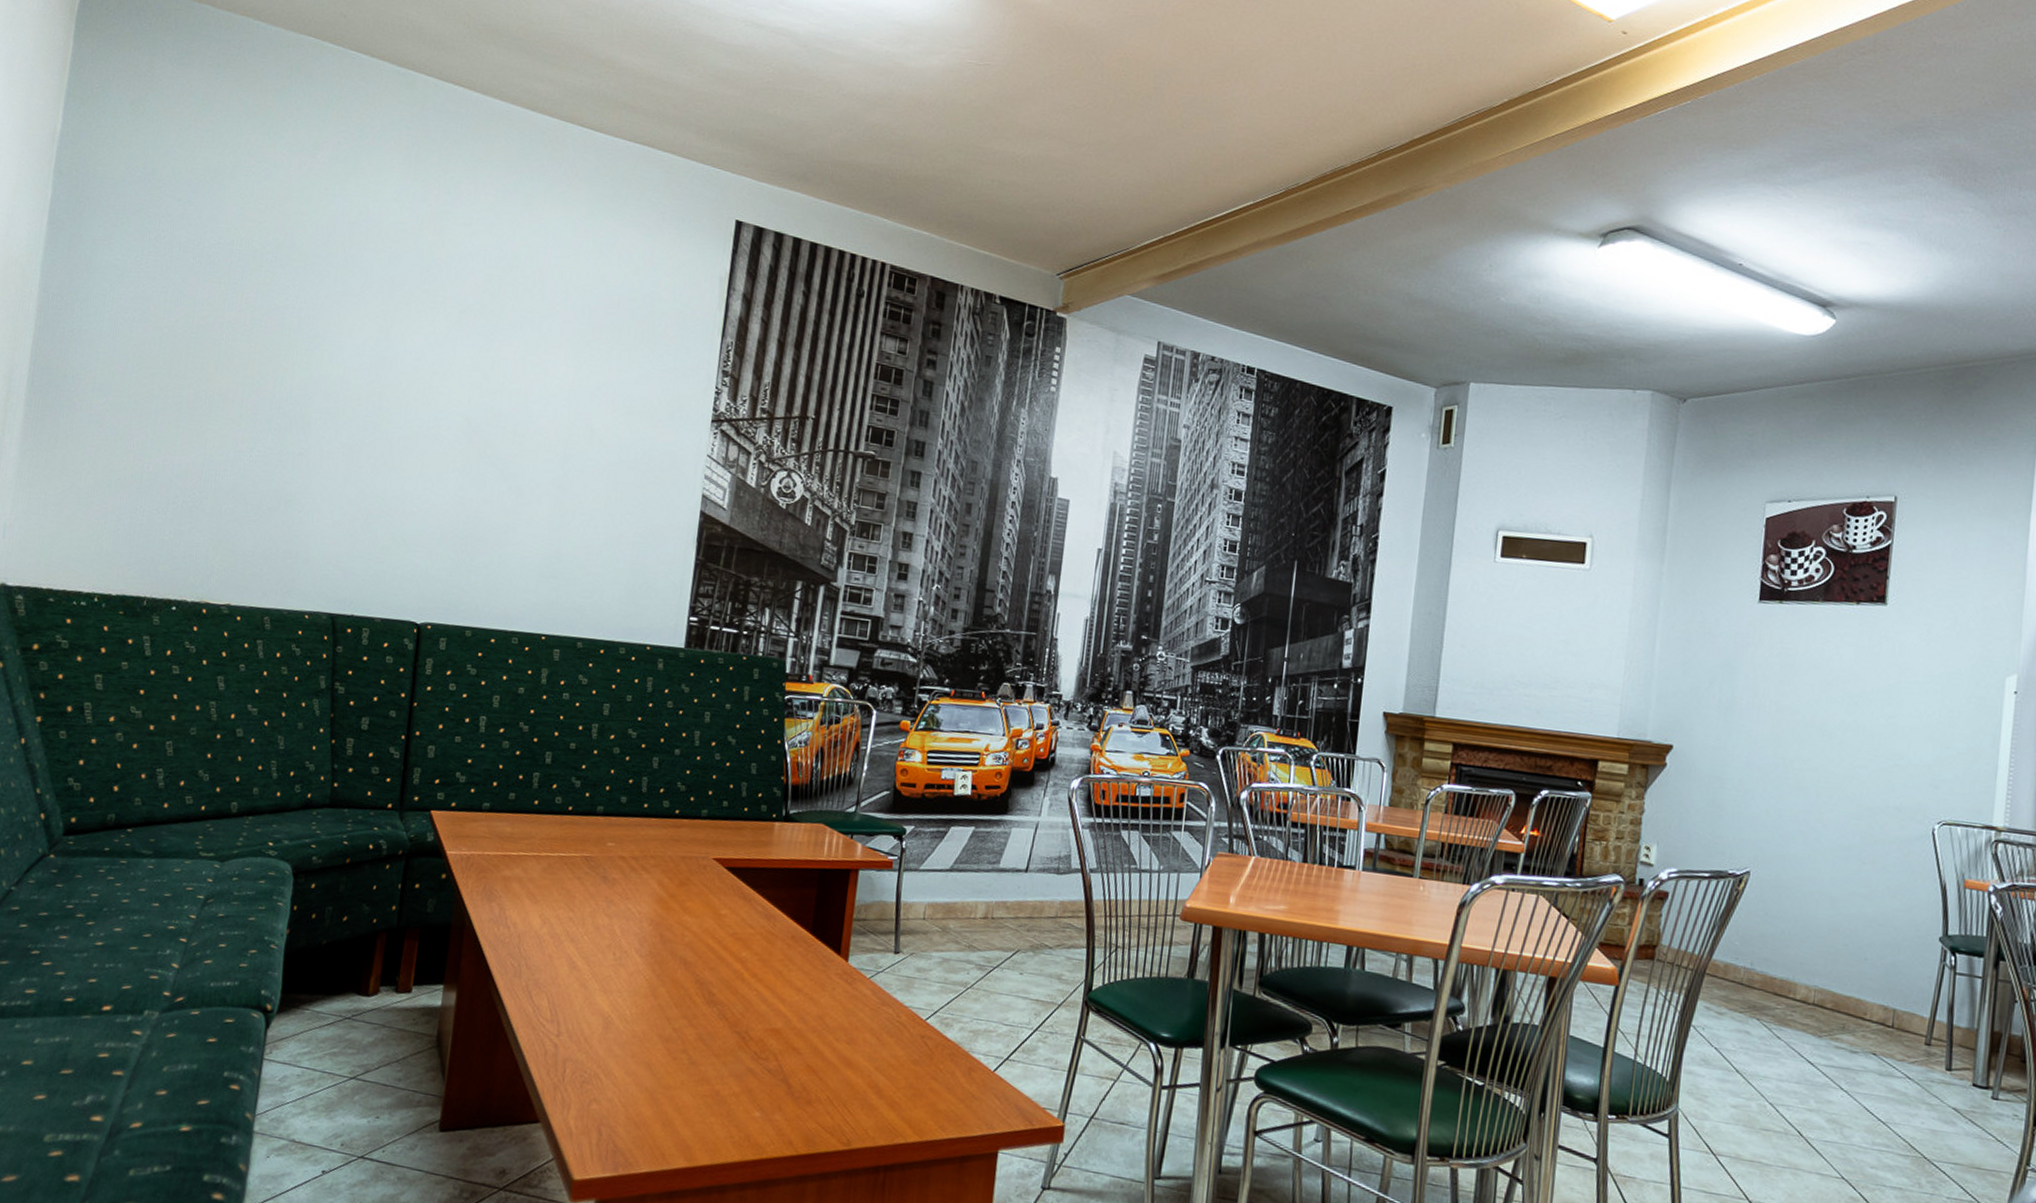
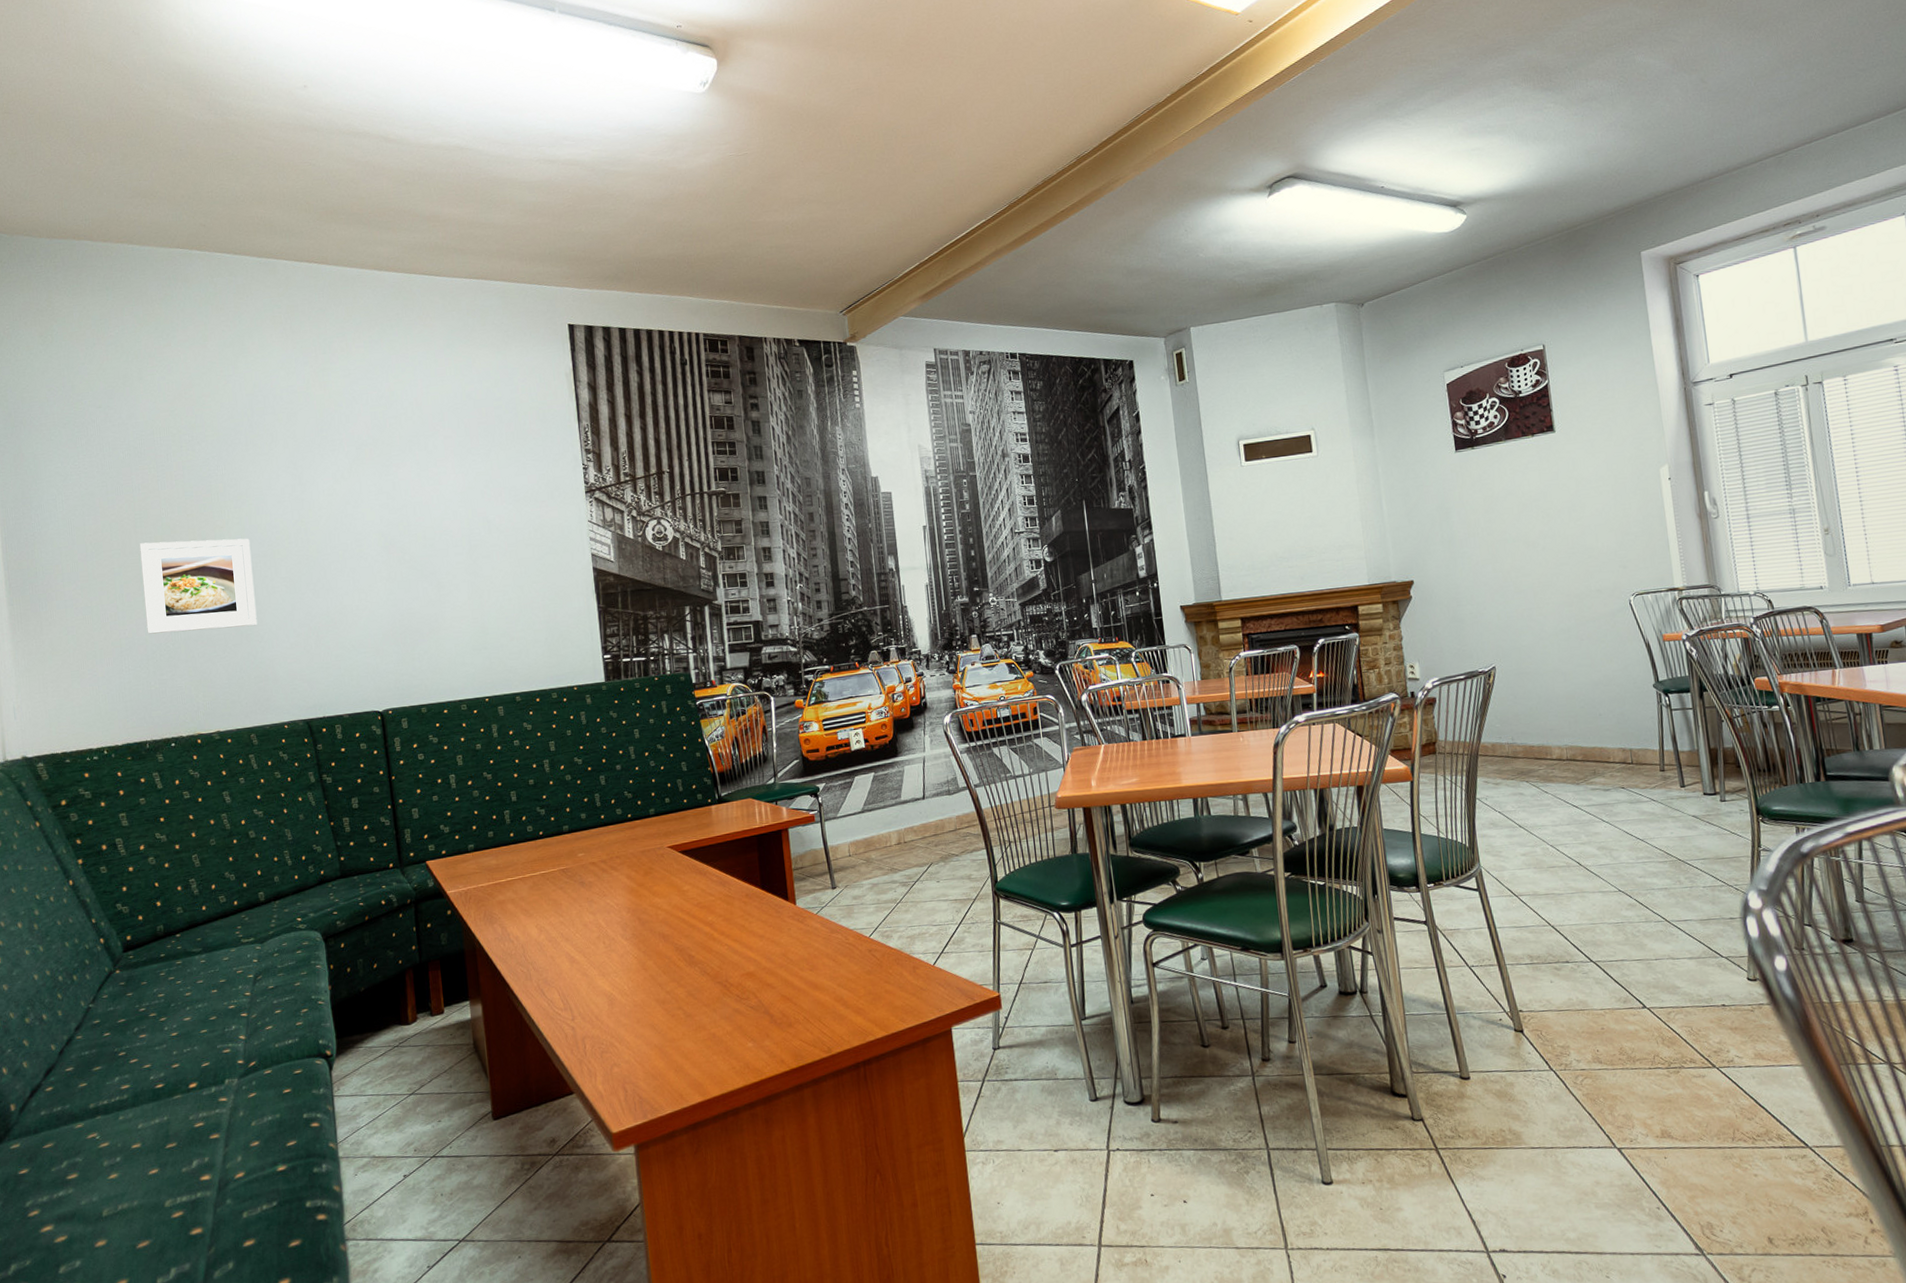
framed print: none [174,367,315,492] -> present [139,538,258,634]

